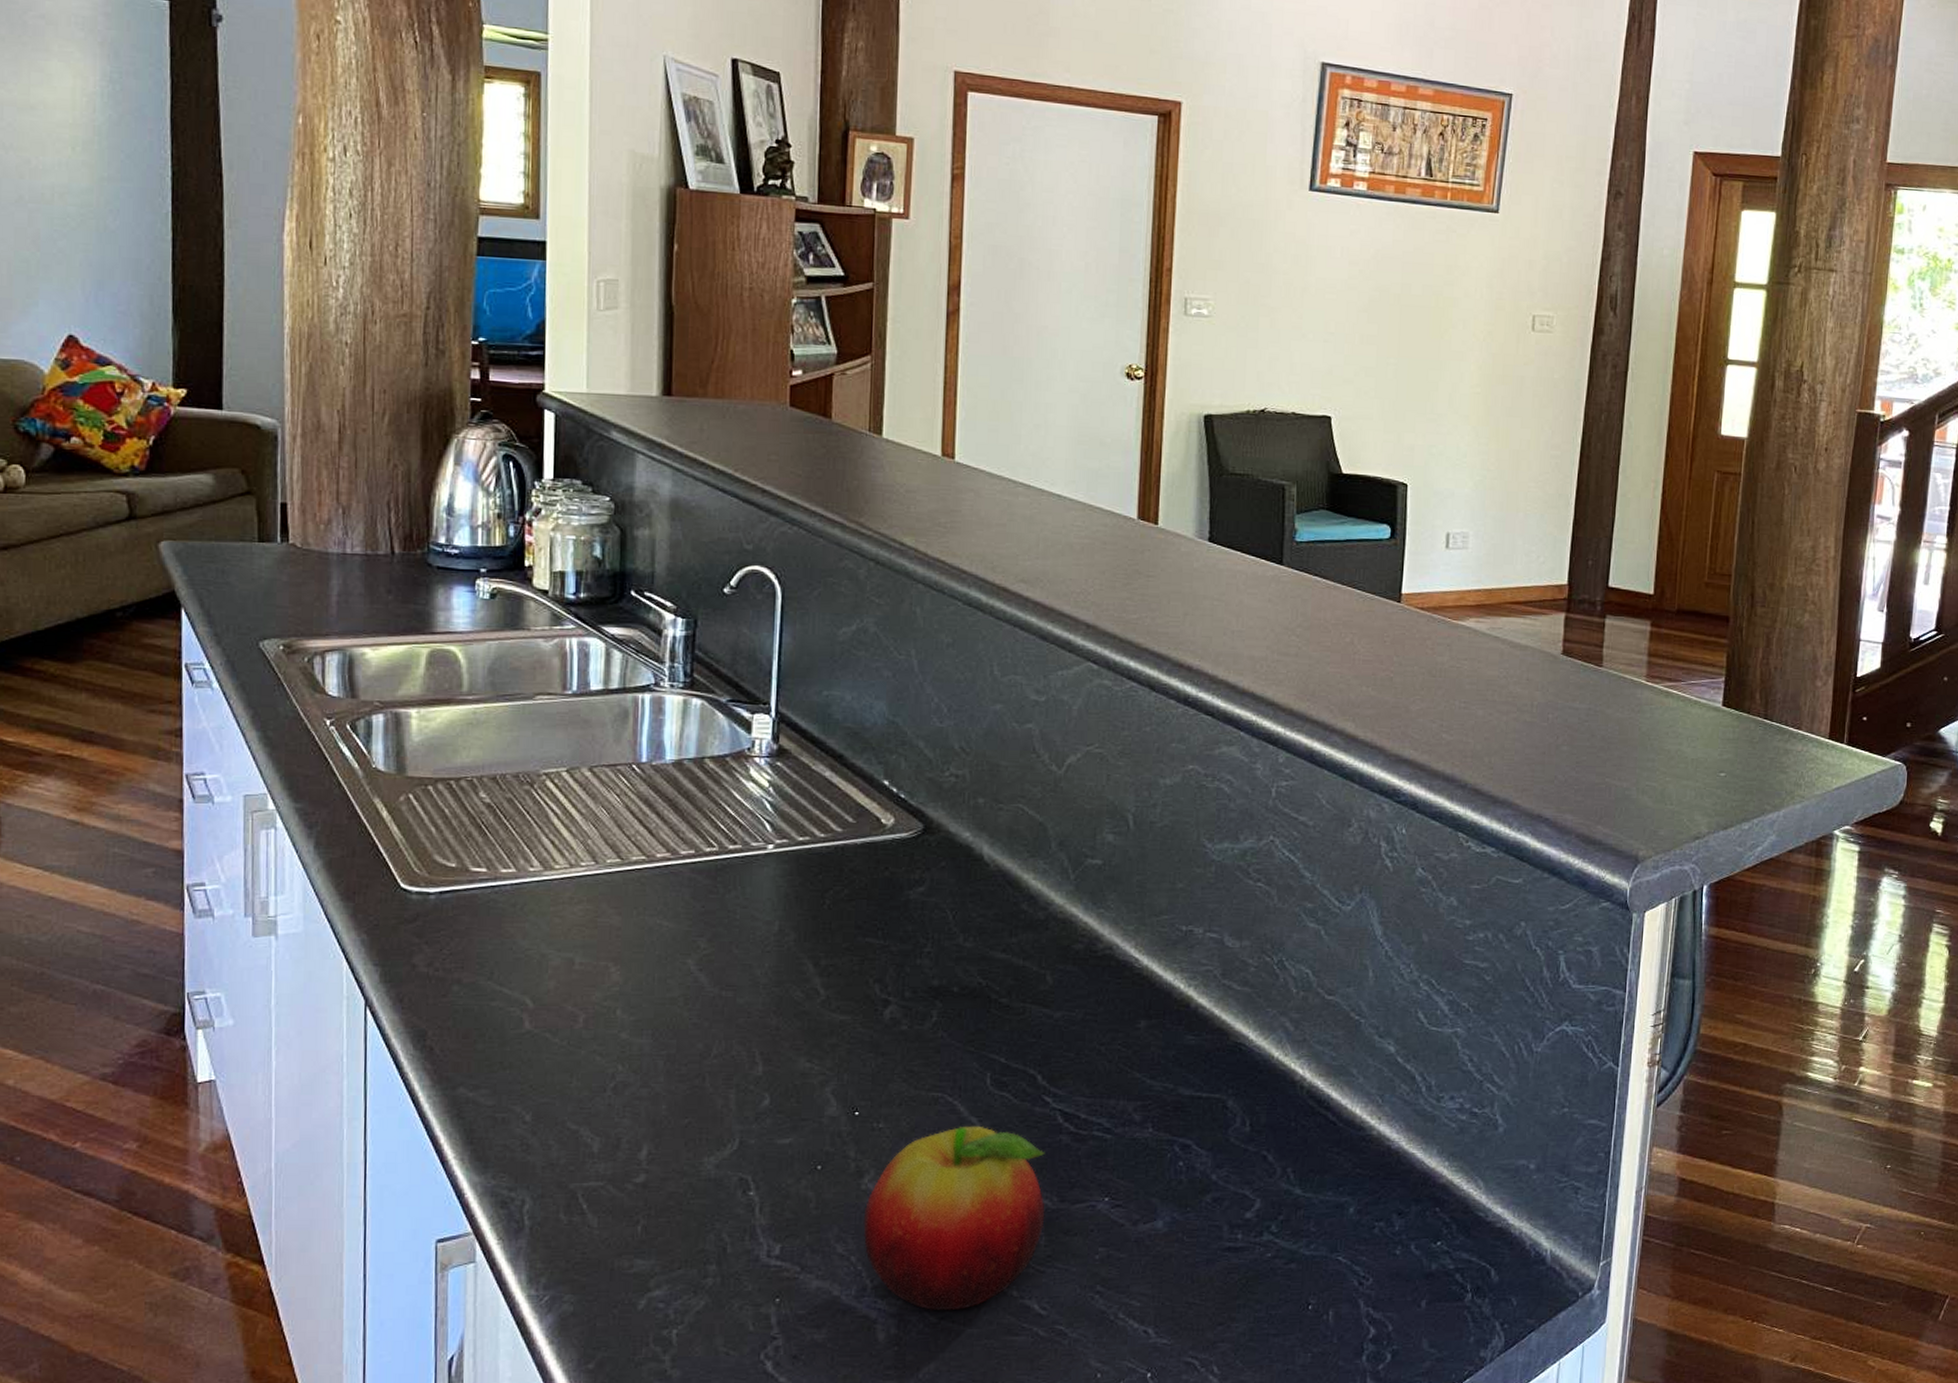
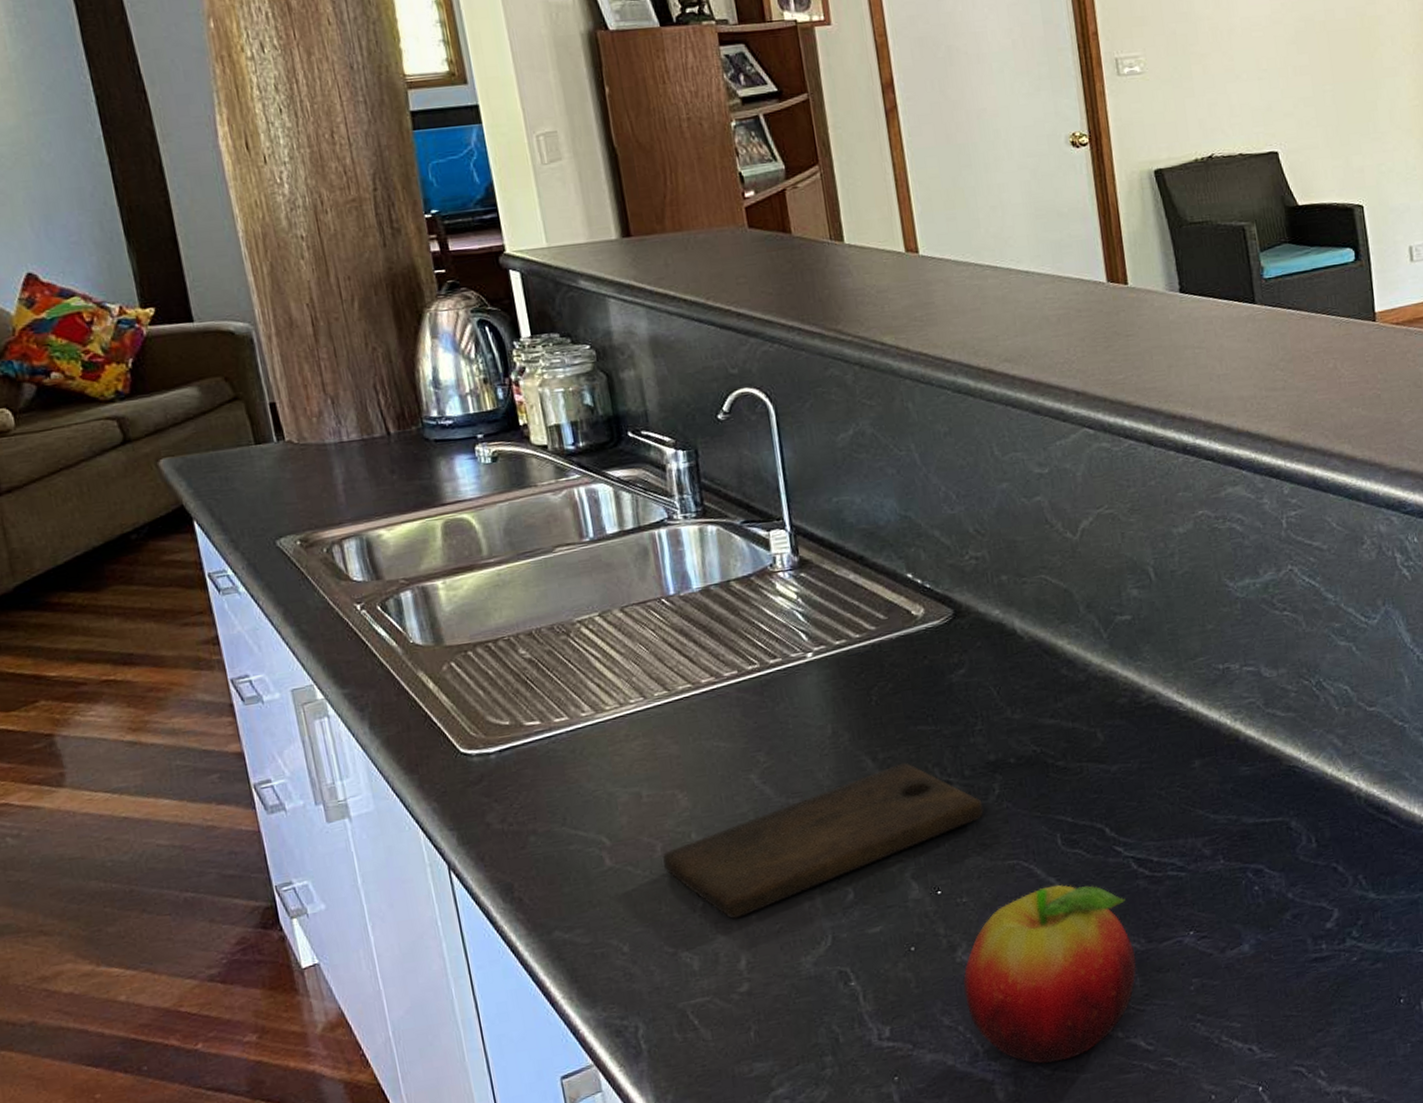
cutting board: none [583,973,917,1106] -> present [663,762,984,919]

